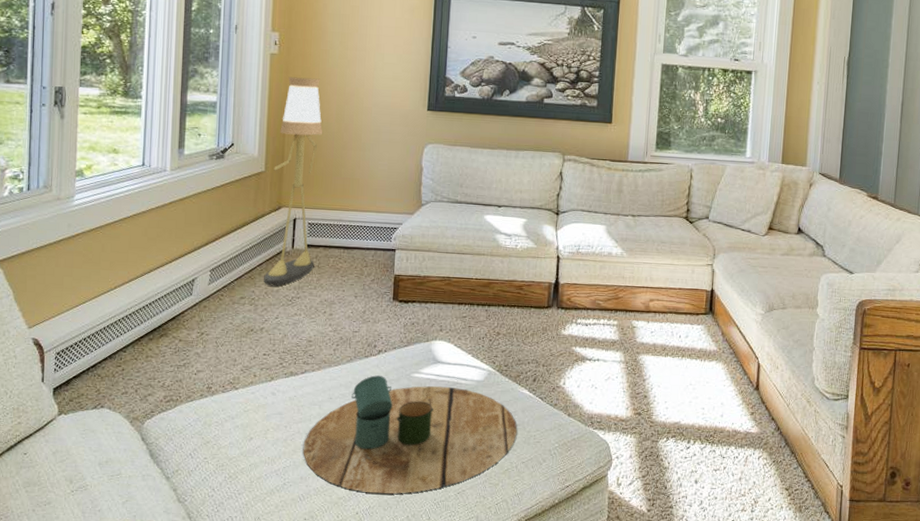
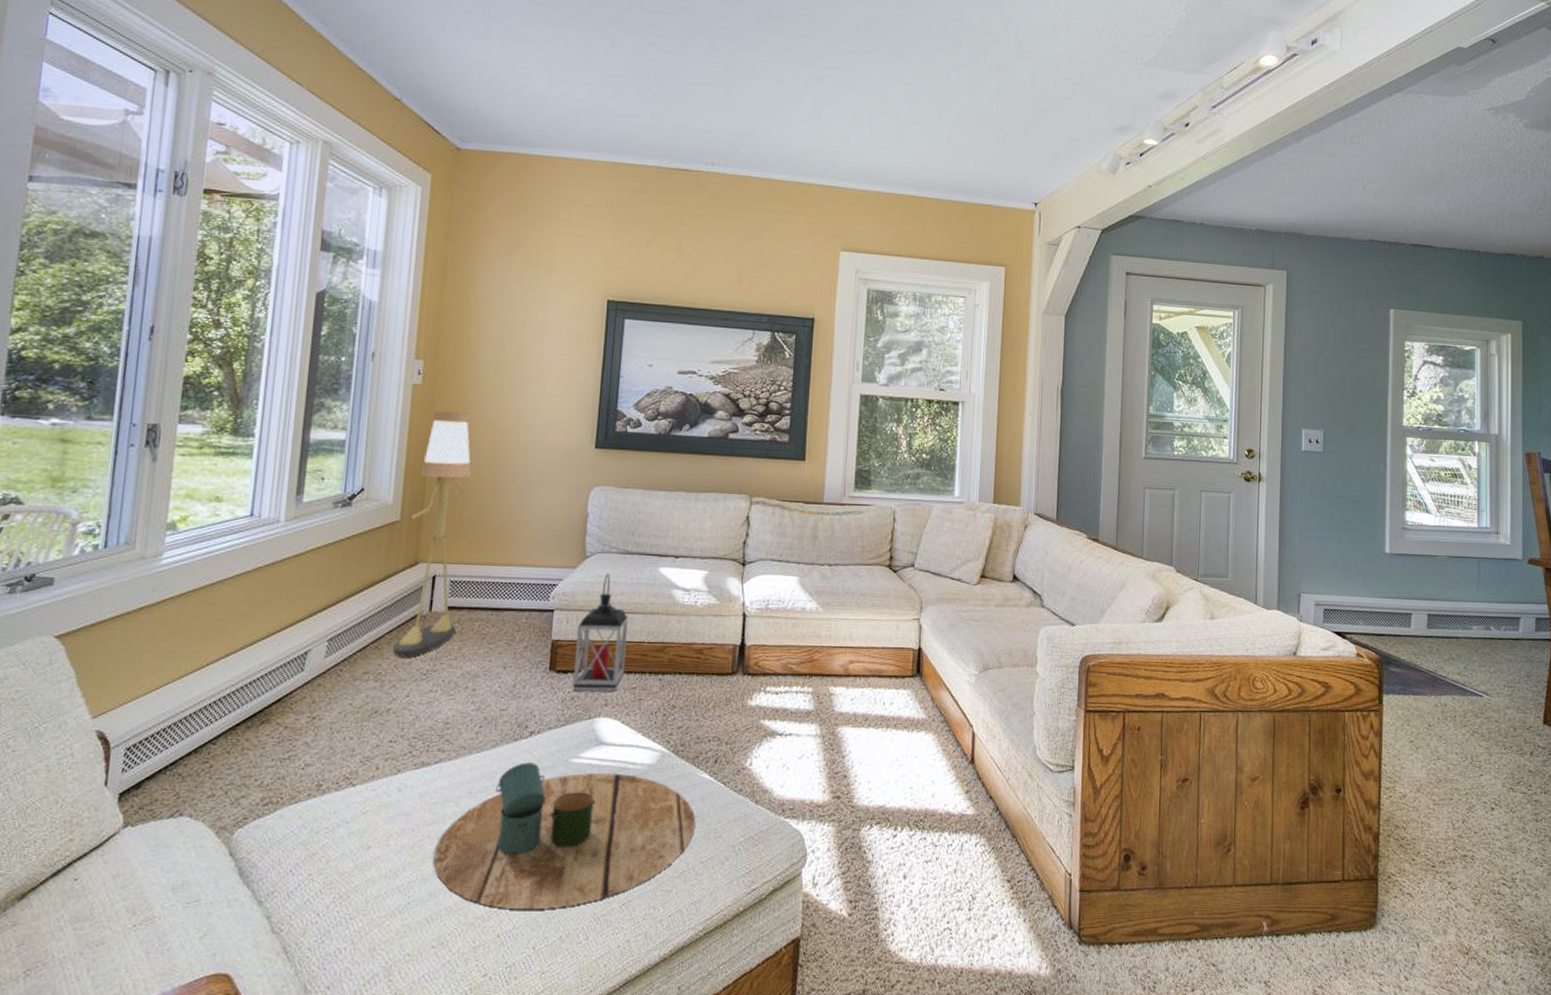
lantern: none [412,219,458,319] -> present [572,573,628,691]

